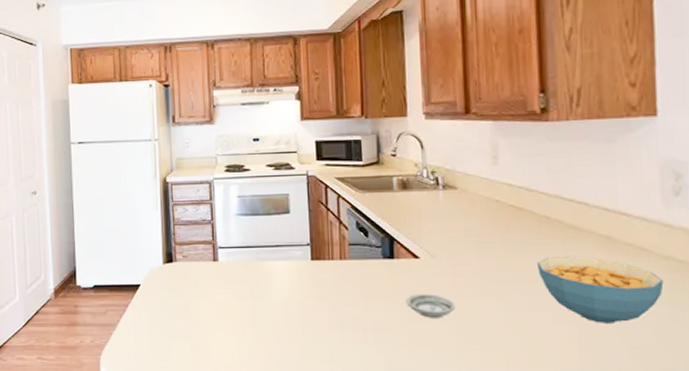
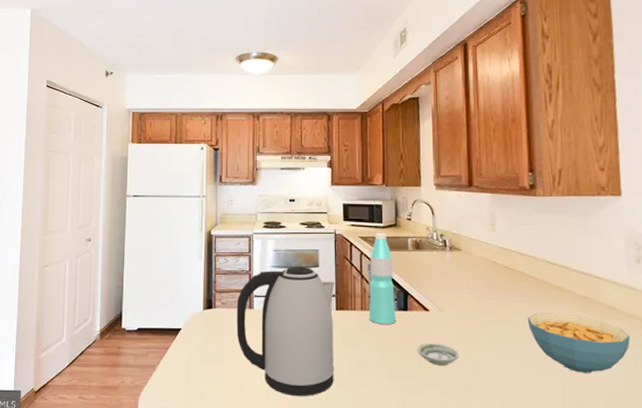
kettle: none [199,213,312,353] -> present [236,266,335,396]
water bottle: none [348,172,382,275] -> present [369,233,397,325]

